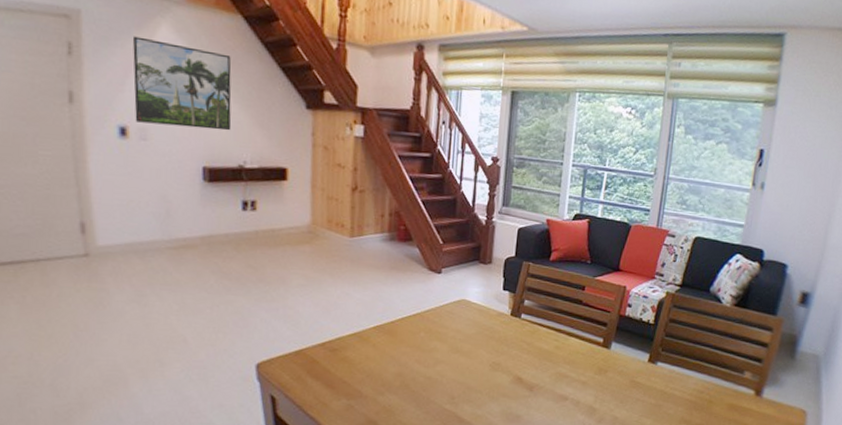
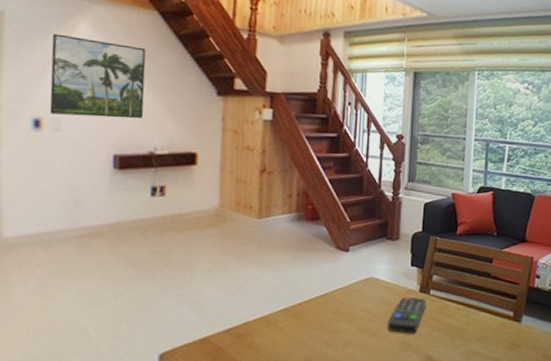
remote control: none [478,319,517,356] -> present [387,296,426,334]

